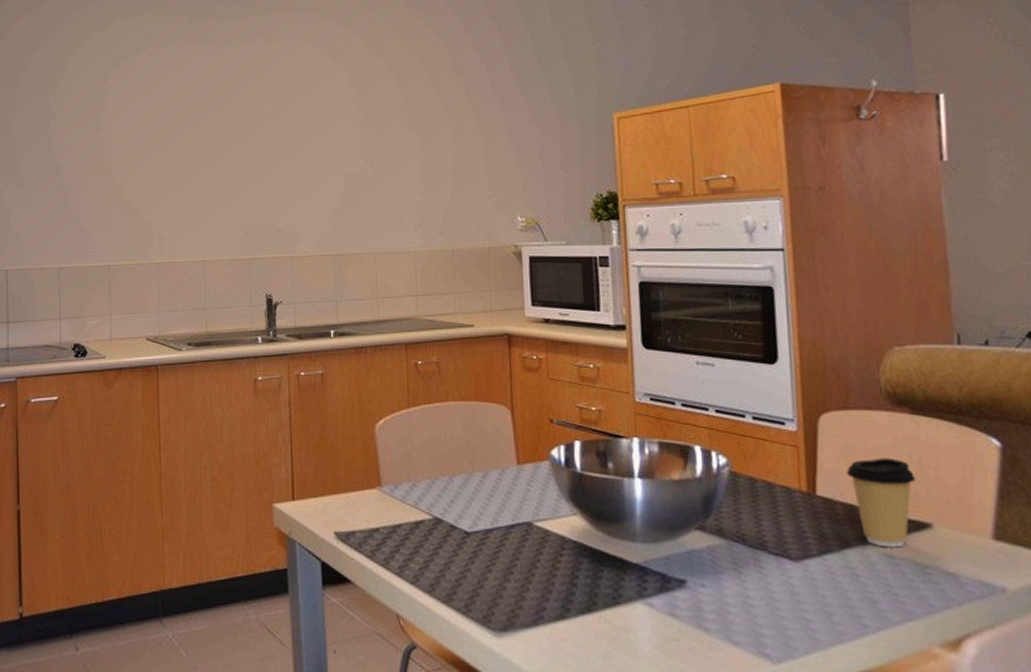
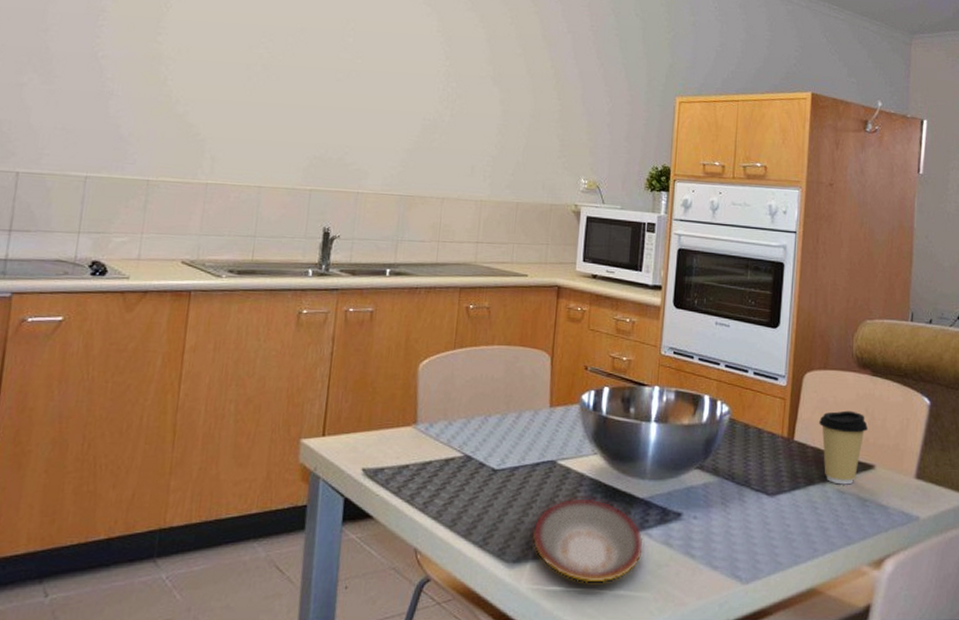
plate: none [516,561,647,658] -> present [532,496,645,584]

